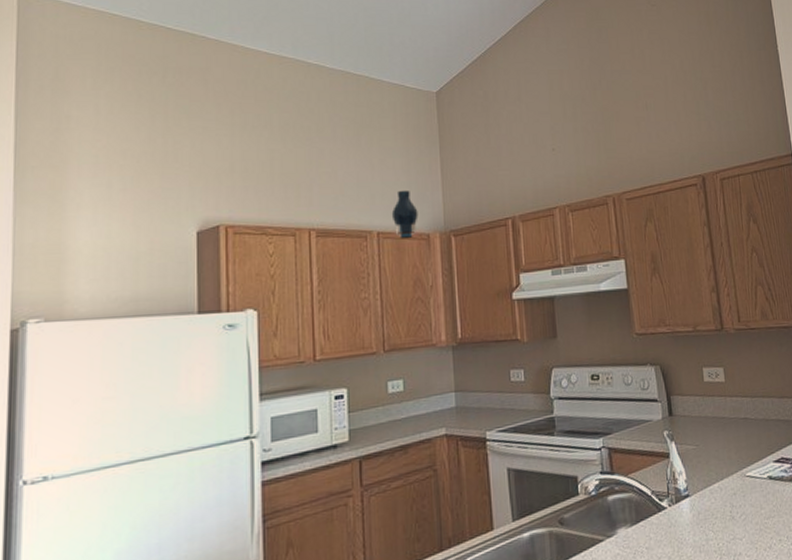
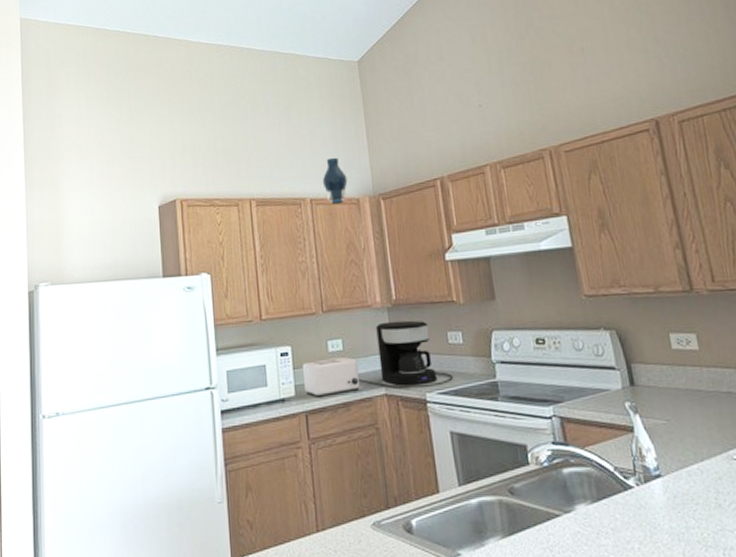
toaster: none [358,398,420,443] -> present [302,357,361,399]
coffee maker: none [419,359,513,429] -> present [359,320,453,389]

